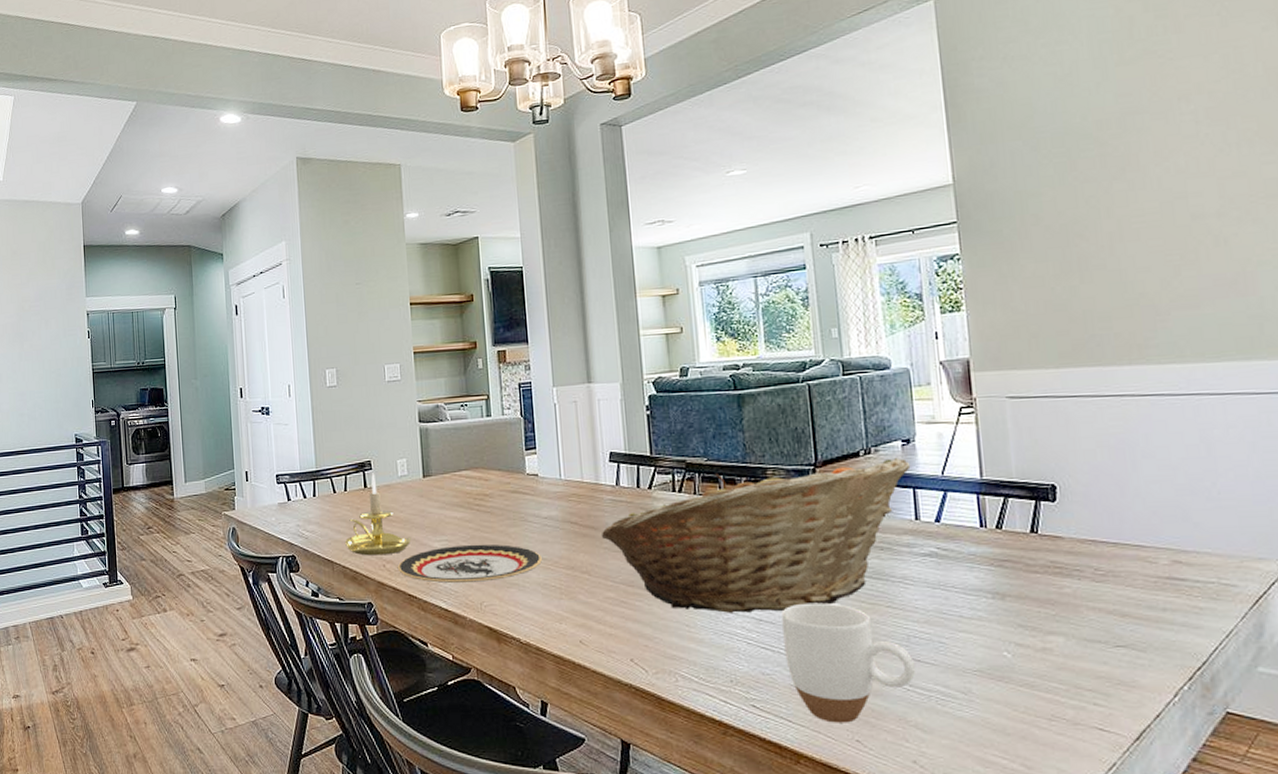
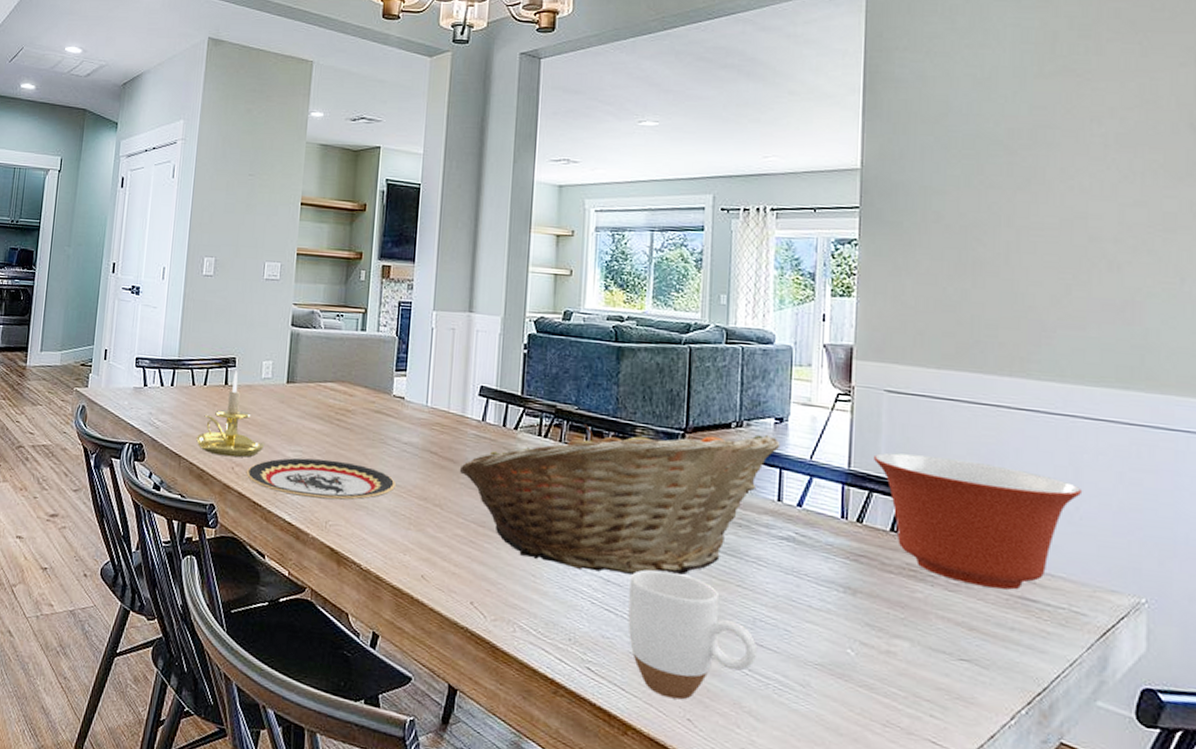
mixing bowl: none [1005,453,1218,573] -> present [874,452,1083,590]

